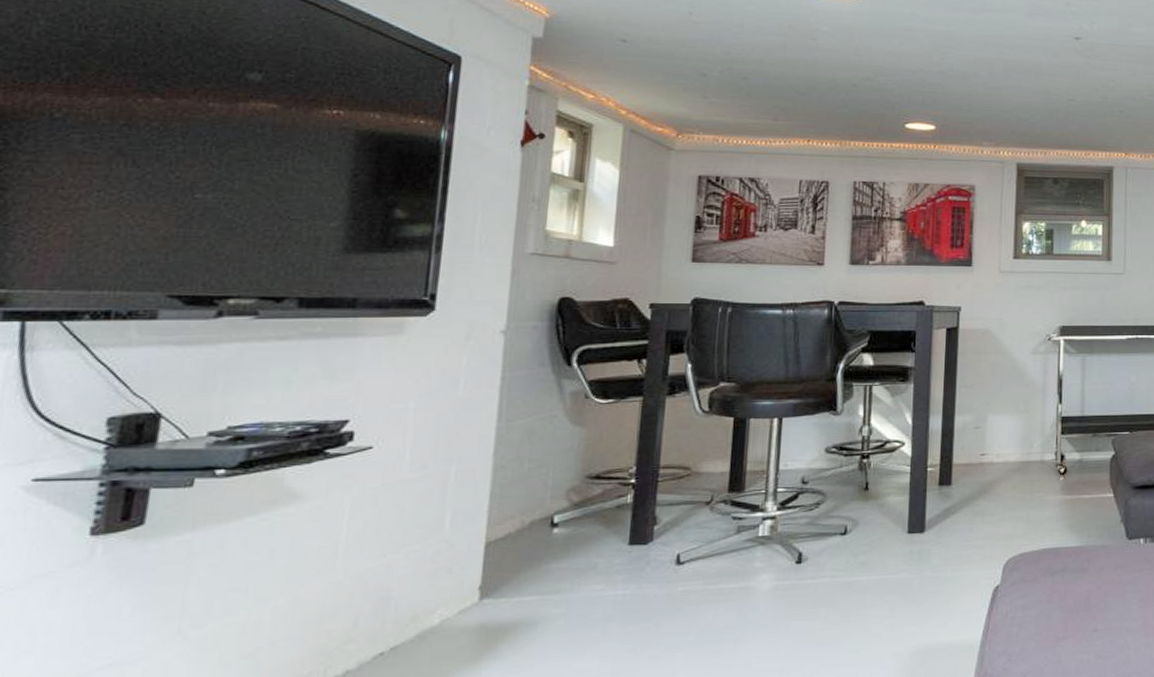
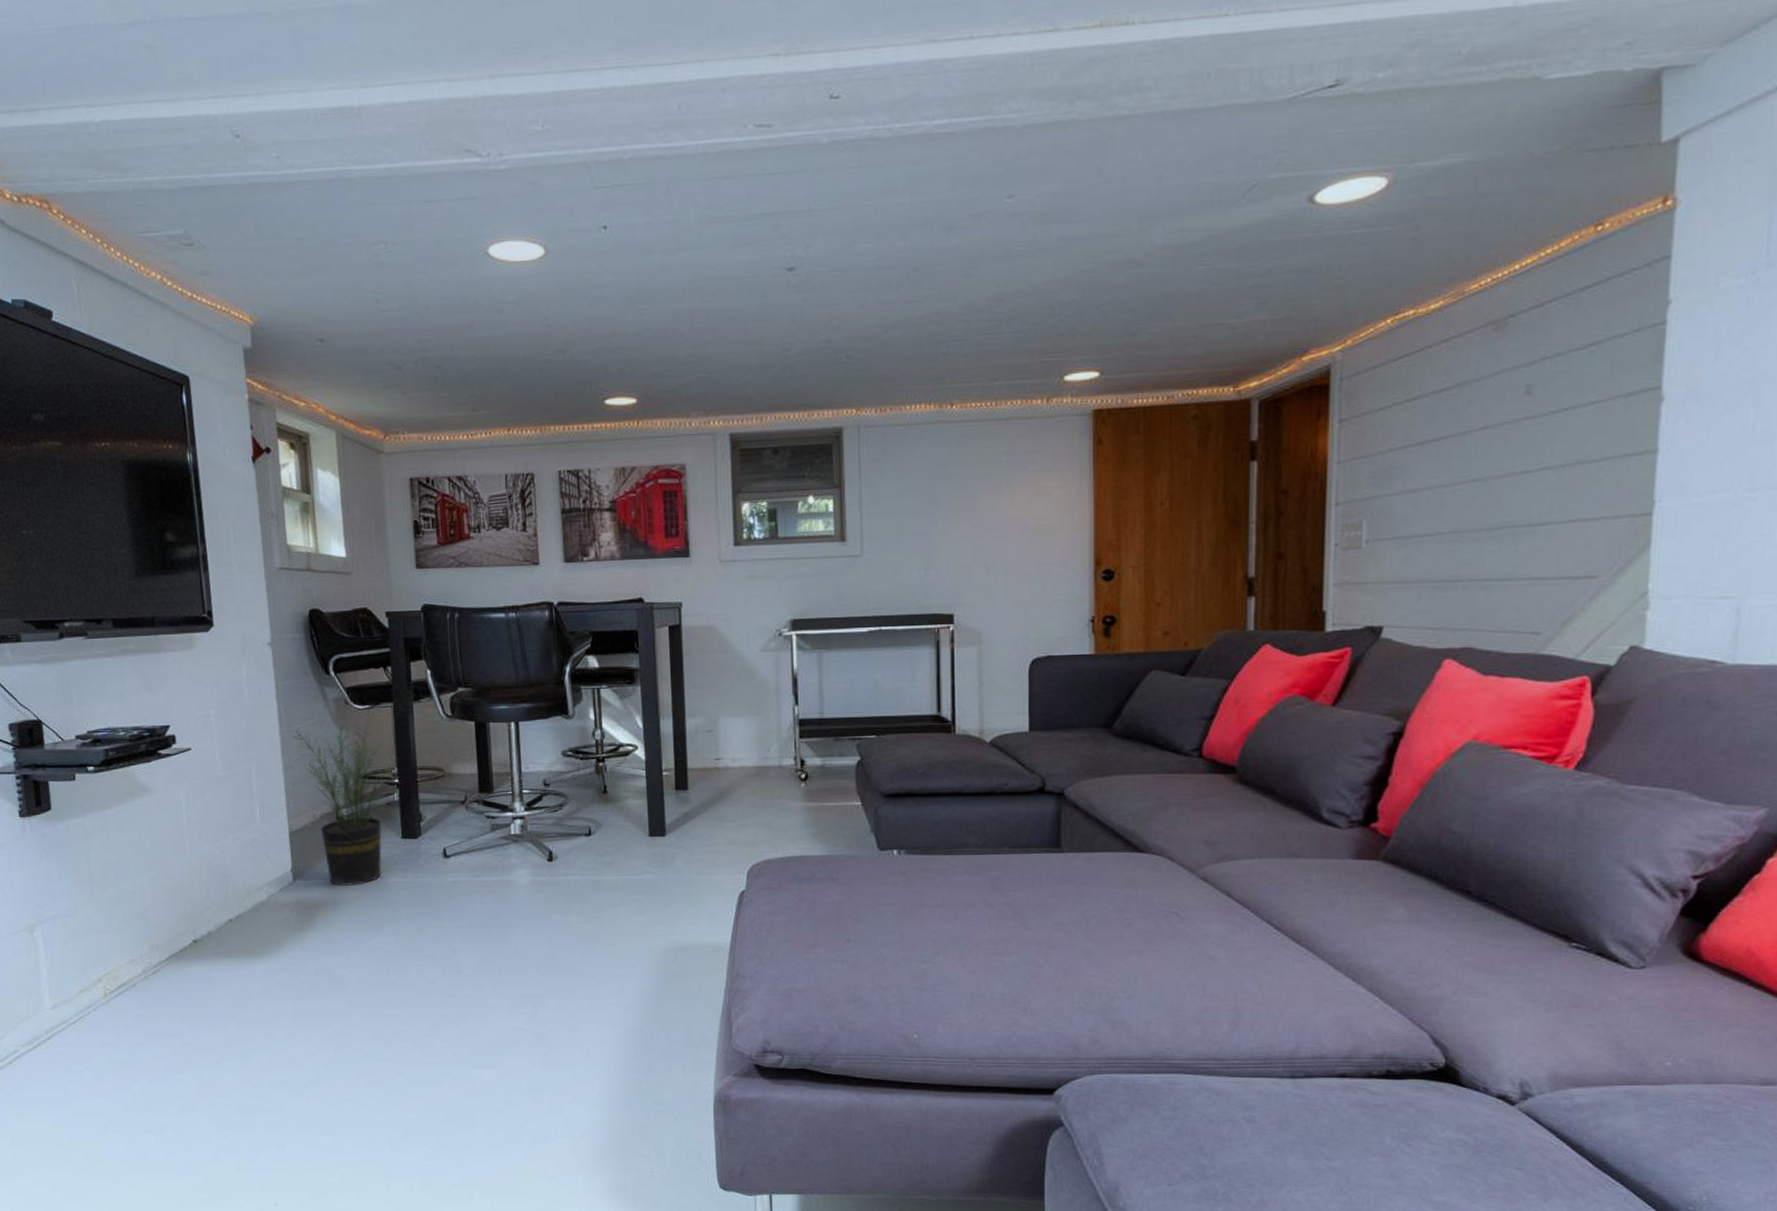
potted plant: none [510,406,636,604] -> present [289,712,396,887]

